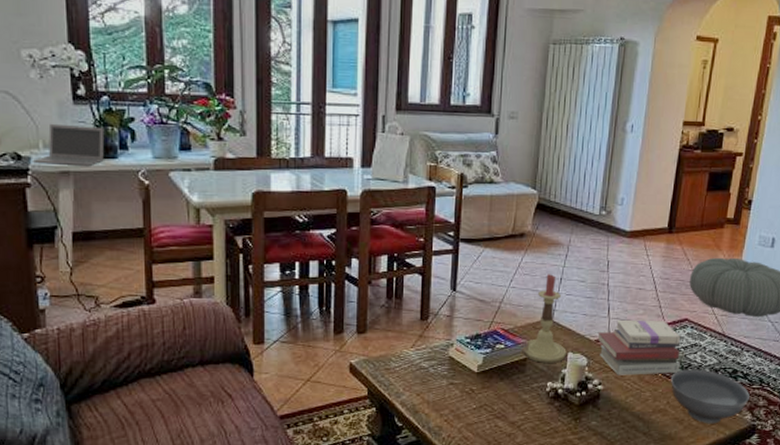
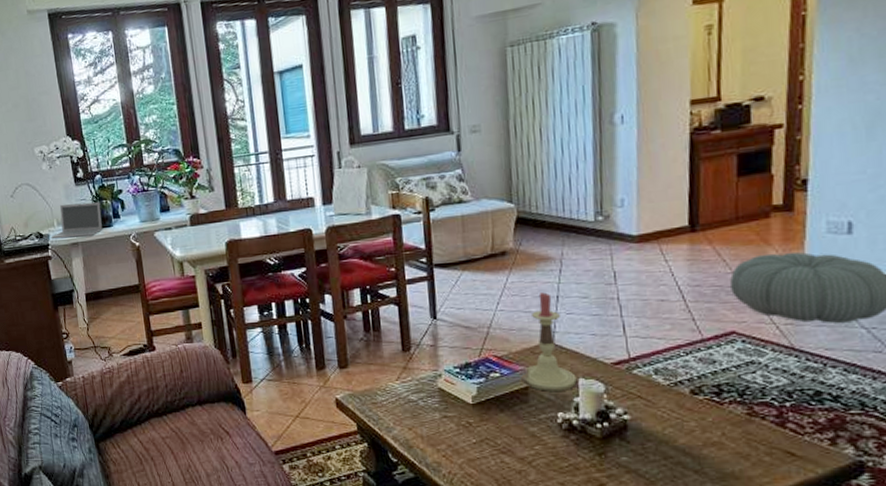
books: present [597,319,680,375] -> none [613,336,734,403]
decorative bowl: present [670,369,750,424] -> none [722,392,847,460]

